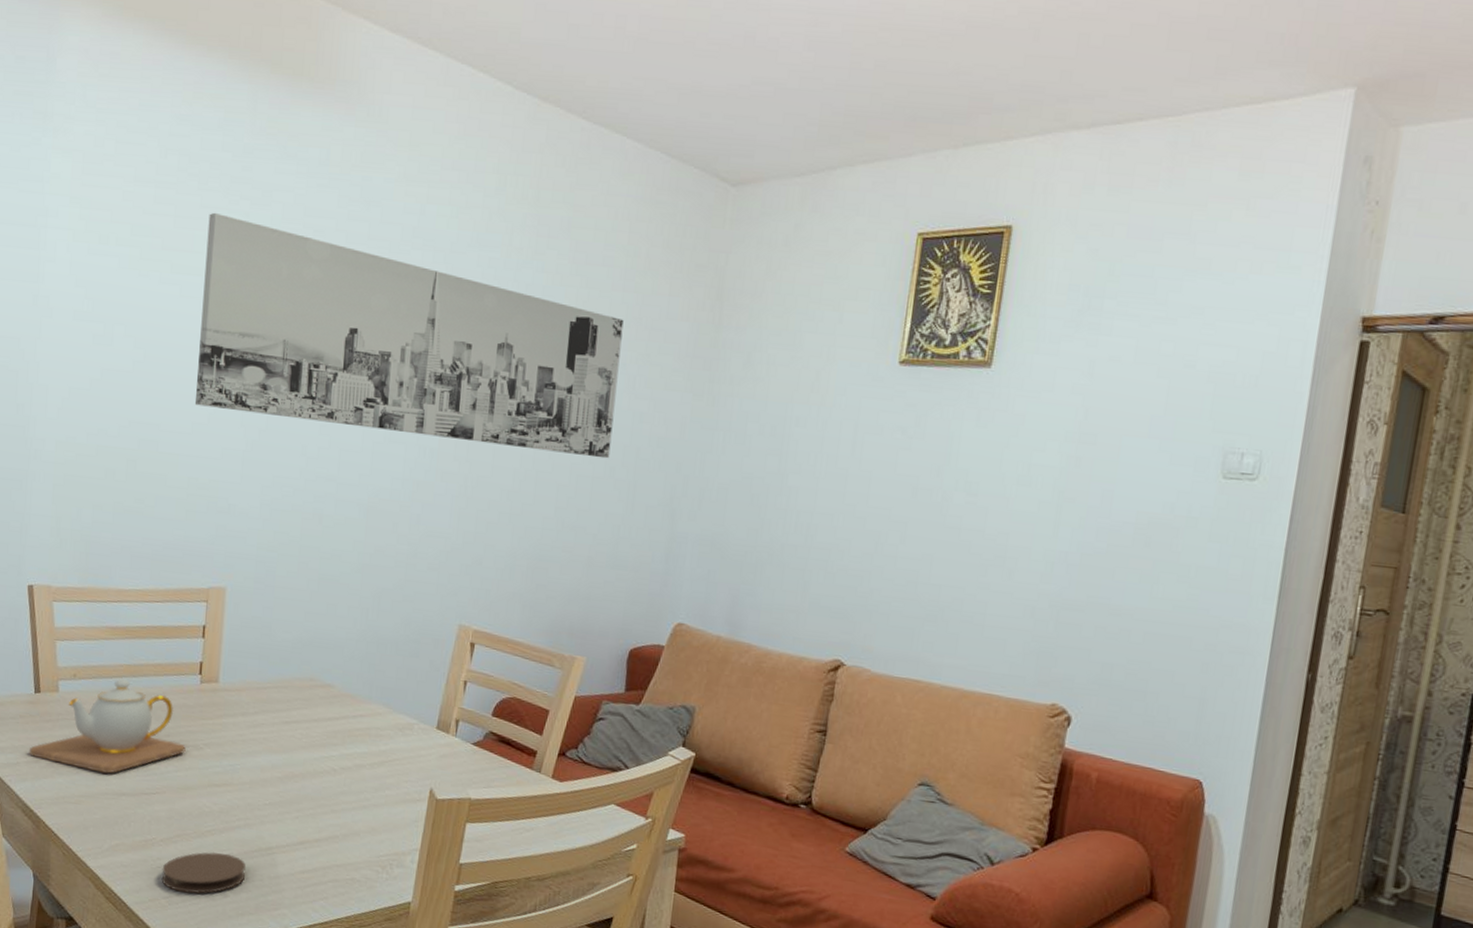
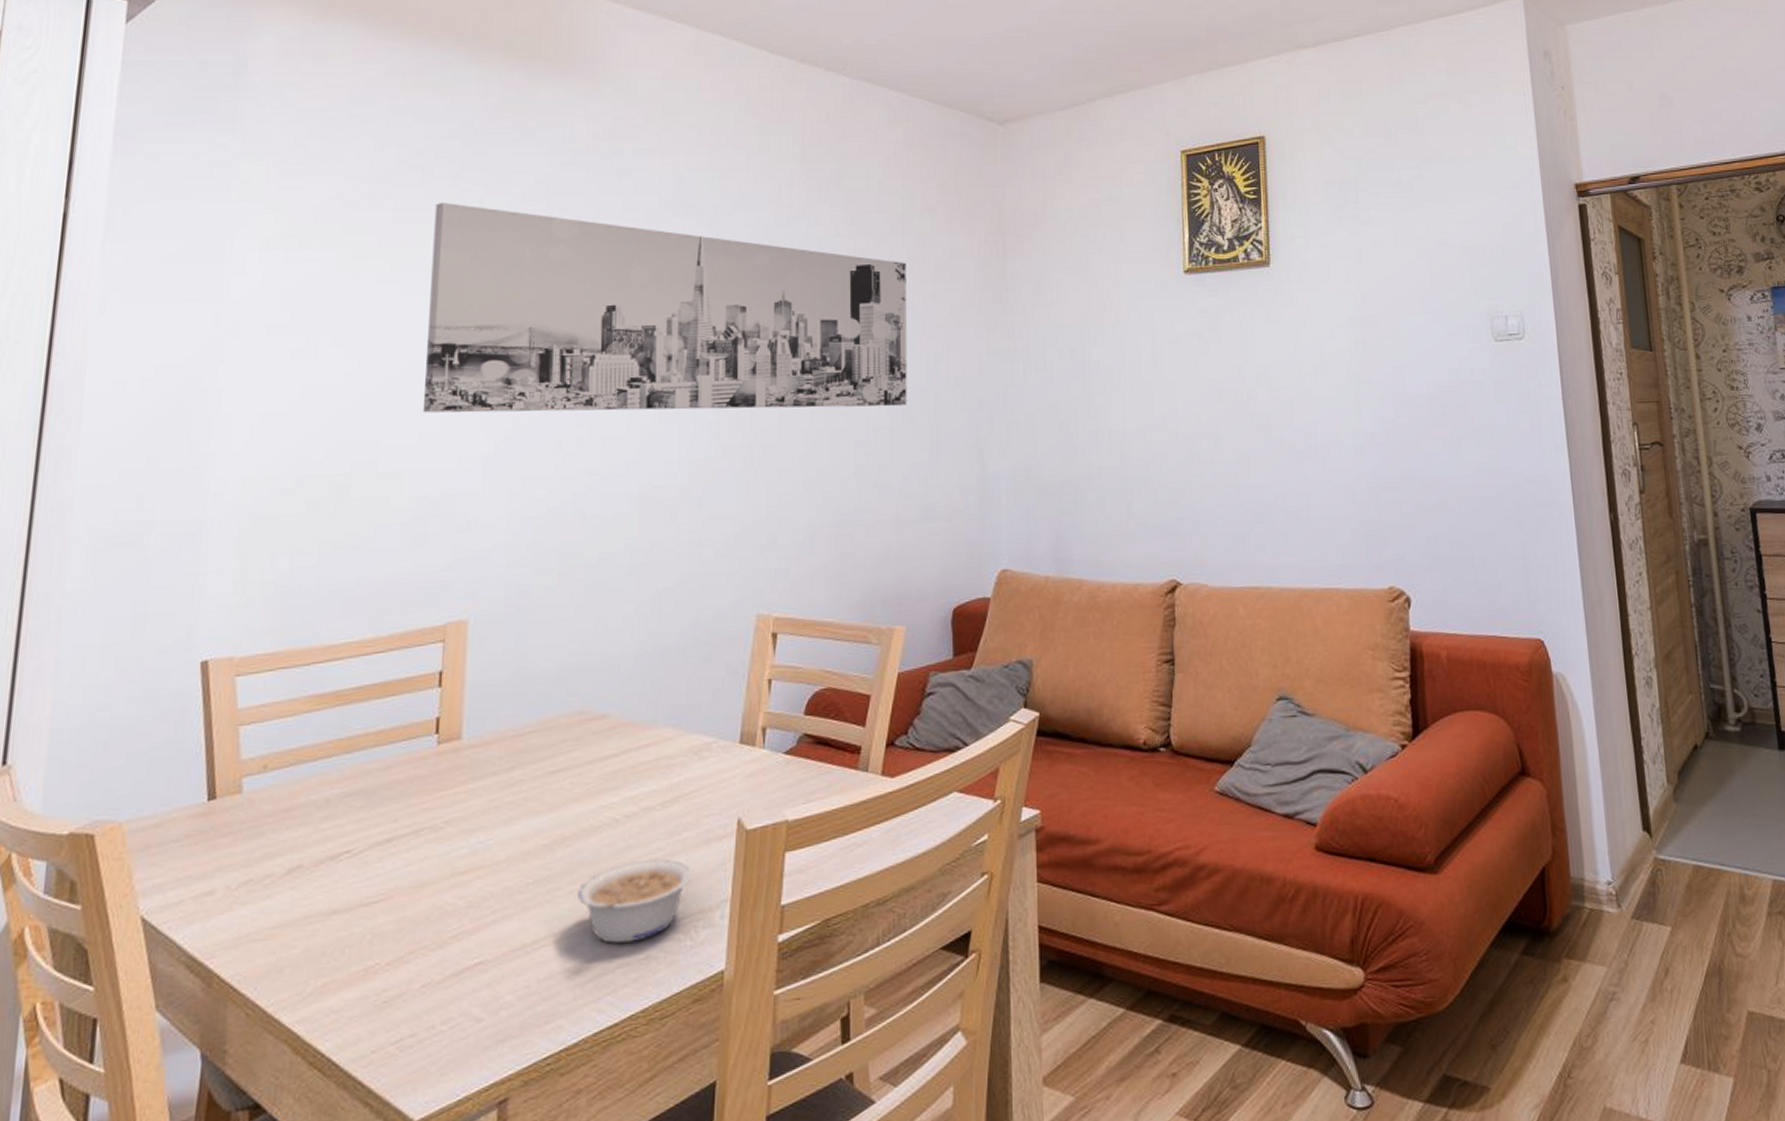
teapot: present [28,678,186,774] -> none [197,758,420,890]
coaster: present [161,852,246,894] -> none [388,962,505,1030]
legume: none [301,804,392,866] -> present [576,858,693,943]

